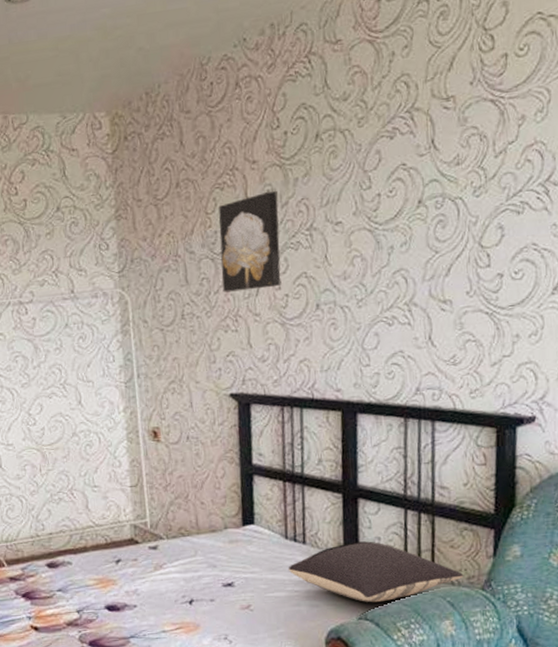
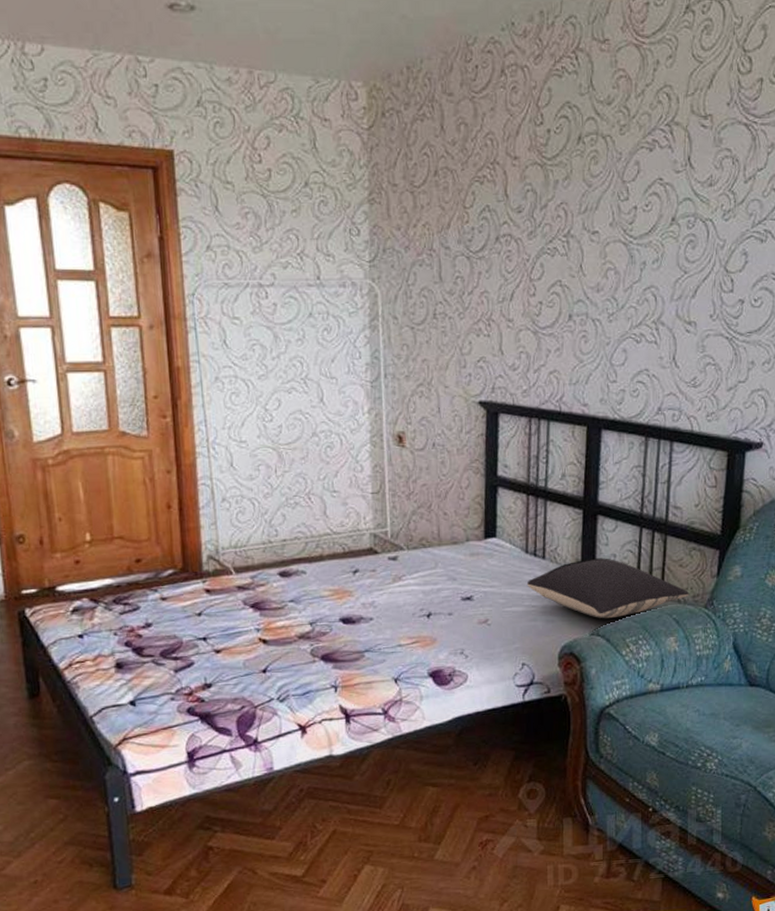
wall art: present [219,191,281,293] -> none [476,191,537,294]

